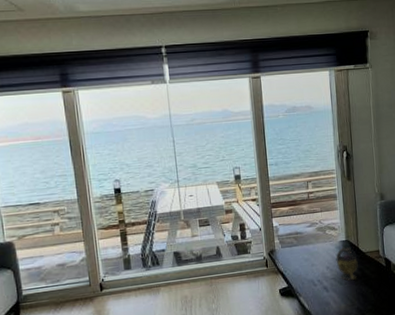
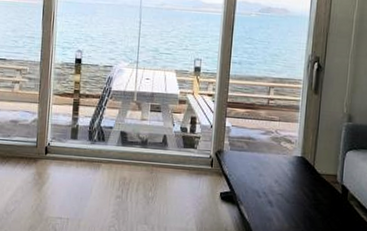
teapot: present [336,241,358,281] -> none [286,158,311,201]

